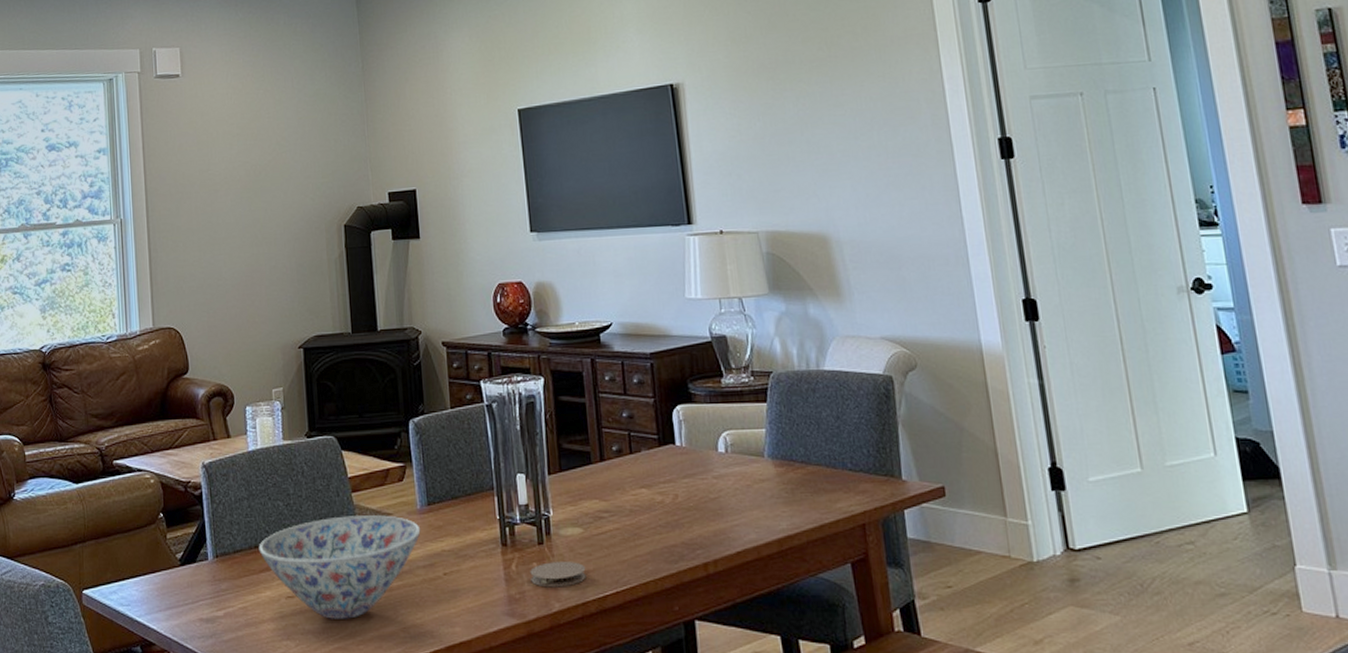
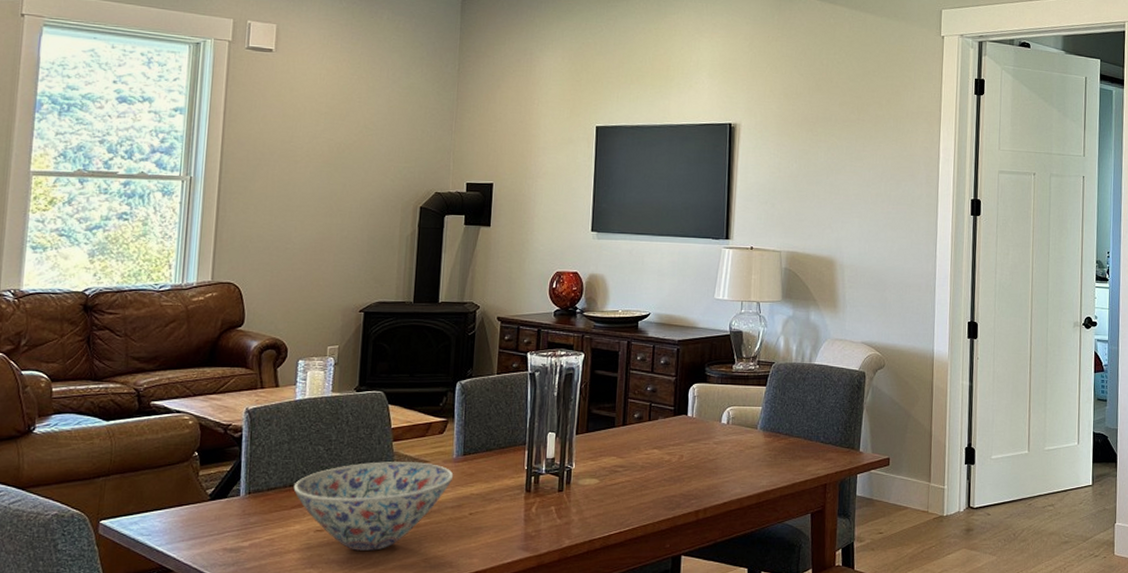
coaster: present [530,562,586,588] -> none [547,506,597,527]

